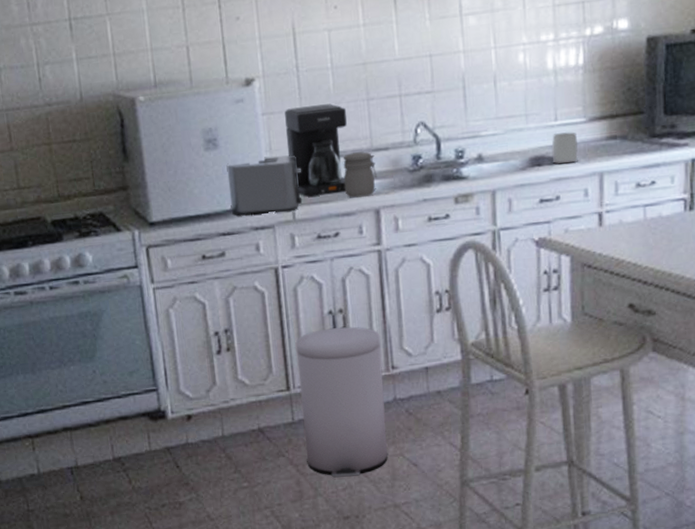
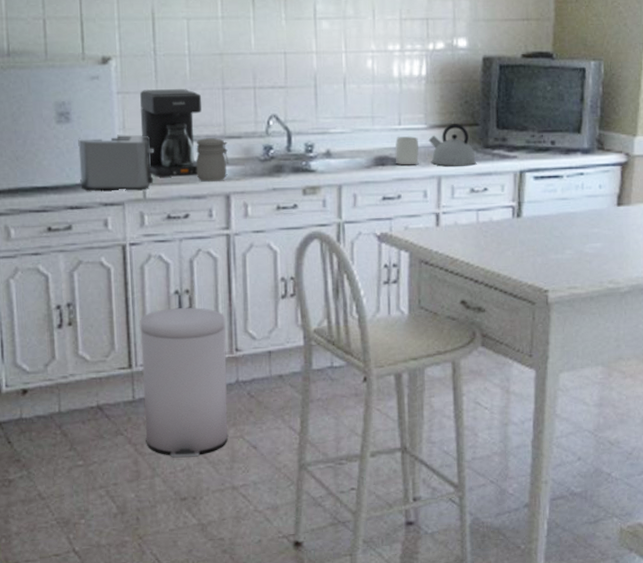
kettle: none [588,113,642,161] -> present [428,124,476,167]

